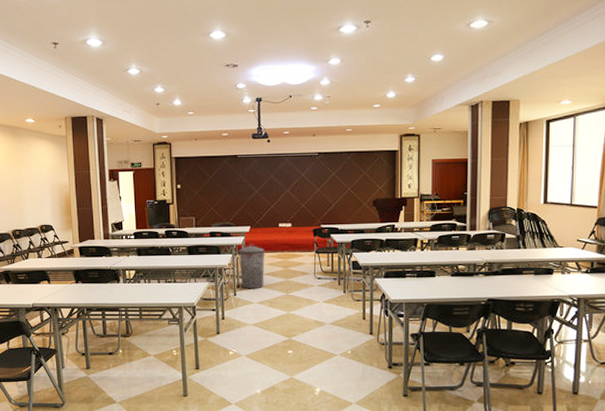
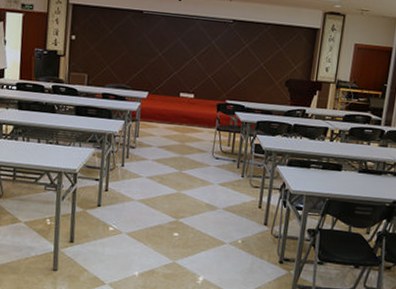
trash can: present [239,244,265,289] -> none [130,112,162,162]

